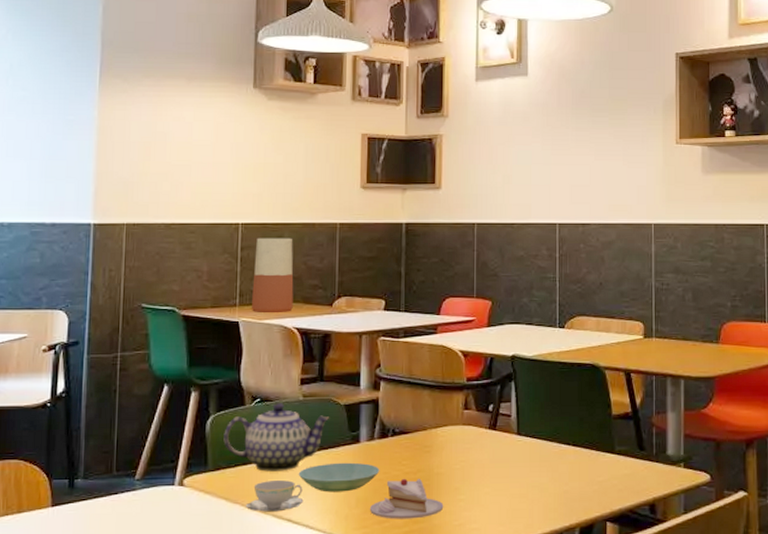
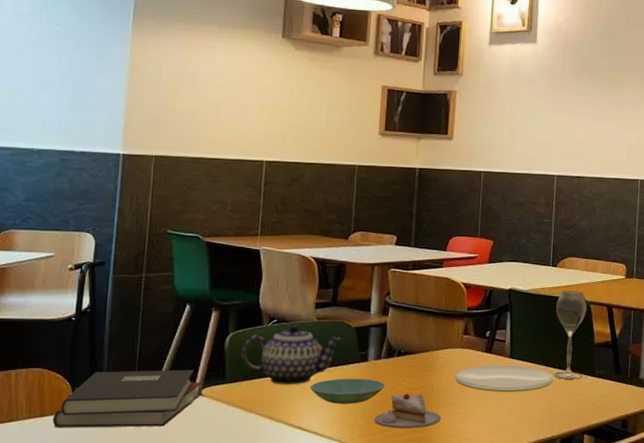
hardback book: none [30,458,183,524] -> present [52,370,202,427]
teacup: present [245,480,304,512] -> none [259,393,314,420]
vase: present [252,238,294,312] -> none [272,175,314,243]
plate: none [456,443,569,475] -> present [454,365,554,392]
wineglass: none [565,355,602,458] -> present [554,291,588,379]

